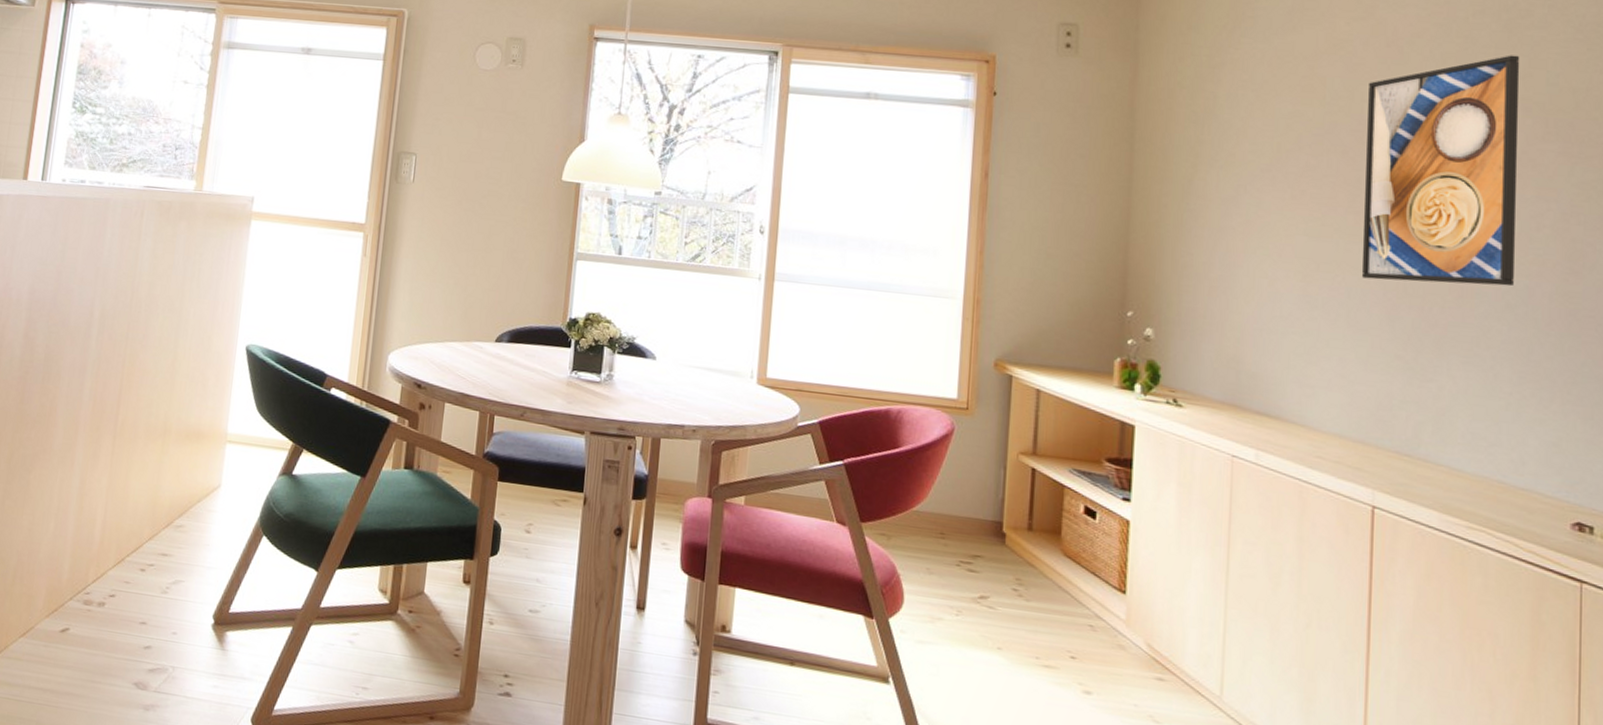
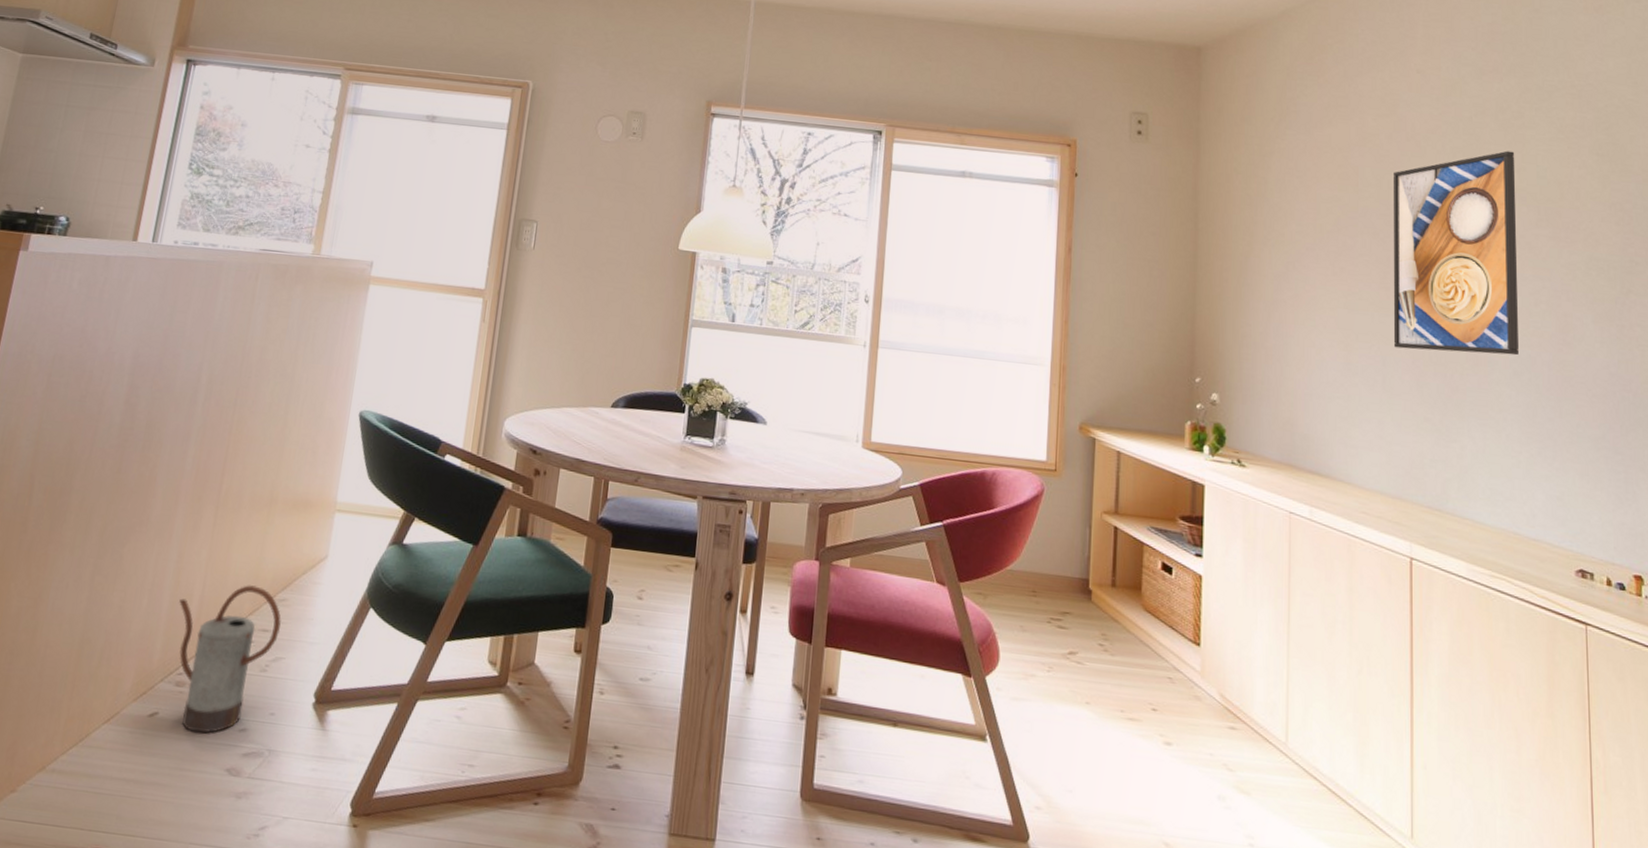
watering can: none [83,511,179,650] -> present [179,585,281,734]

